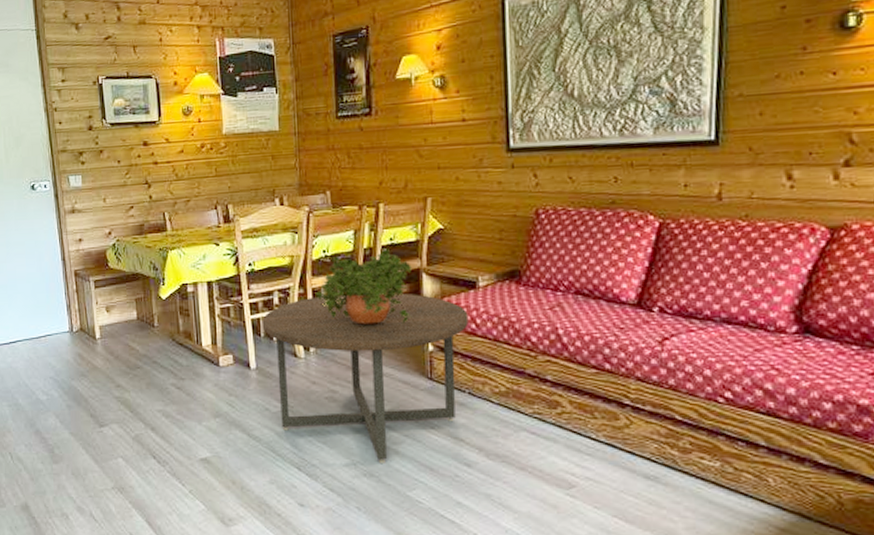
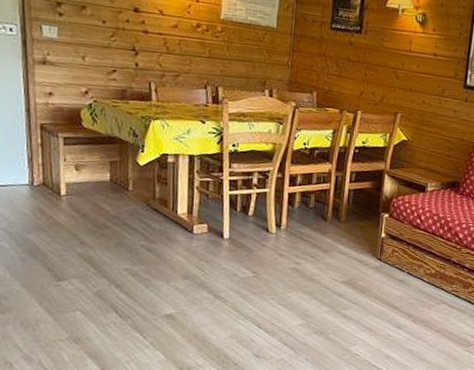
coffee table: present [263,292,469,463] -> none [240,182,416,324]
potted plant: present [314,247,413,324] -> none [291,148,378,213]

